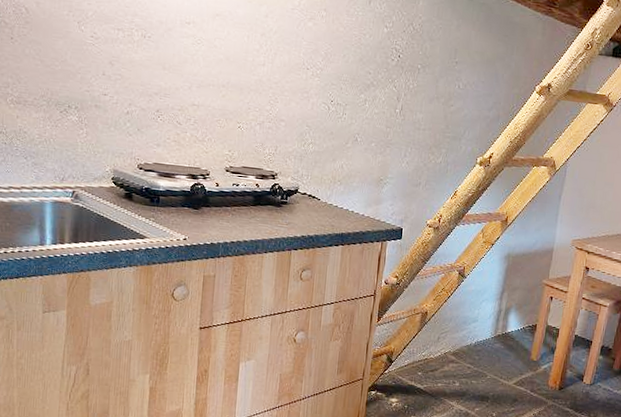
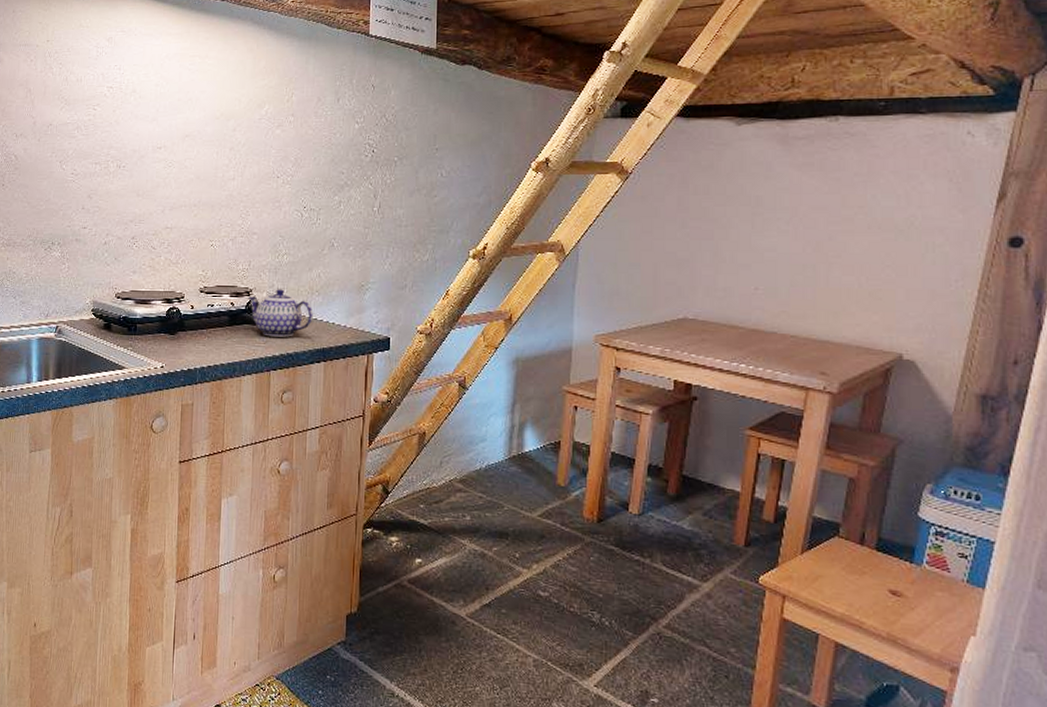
teapot: none [272,175,335,221] -> present [247,289,313,337]

